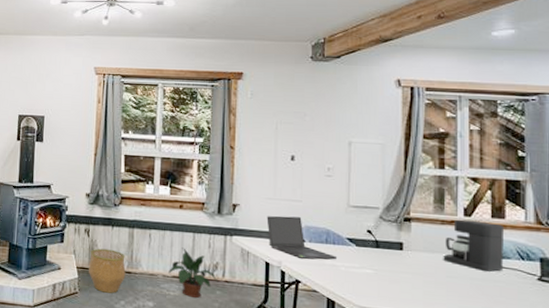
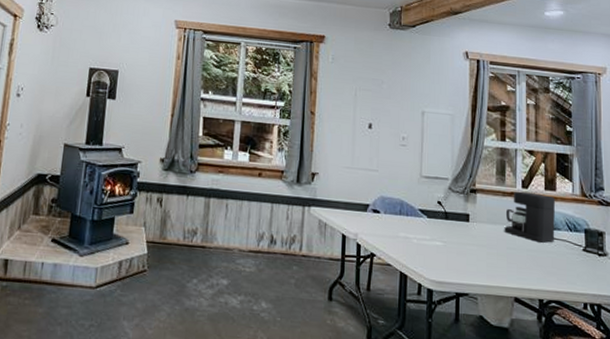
basket: present [88,248,126,294] -> none [159,220,200,271]
potted plant: present [168,247,218,298] -> none [245,219,295,274]
laptop: present [266,215,336,260] -> none [344,185,409,232]

